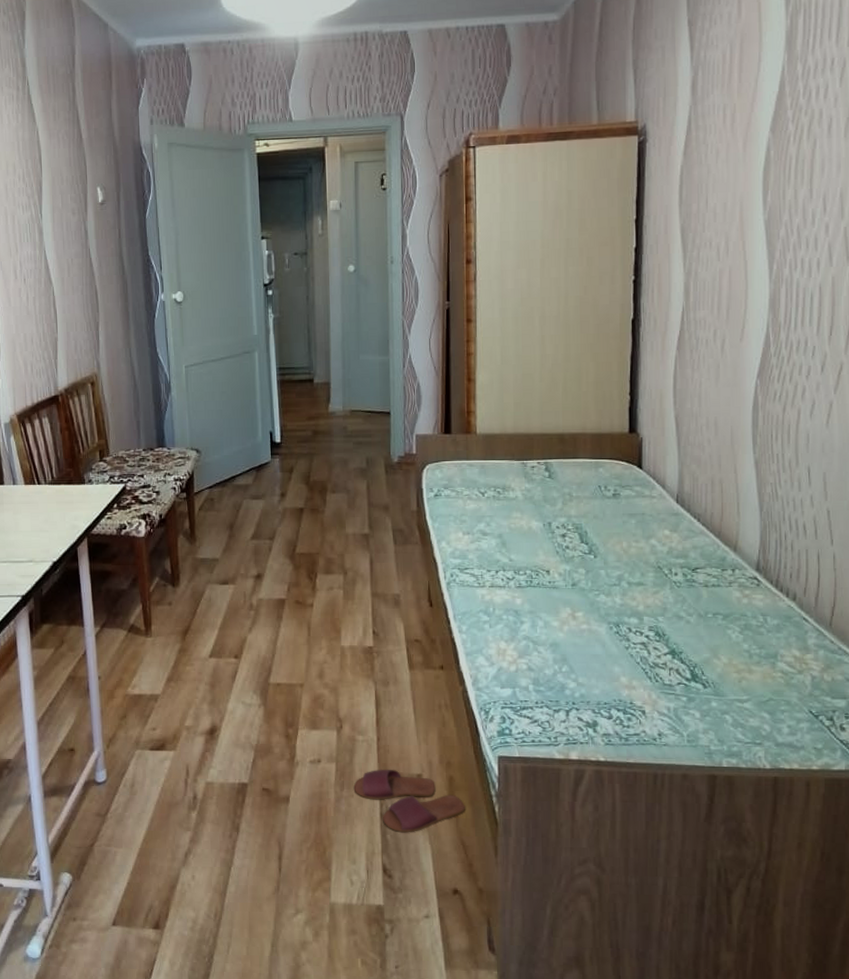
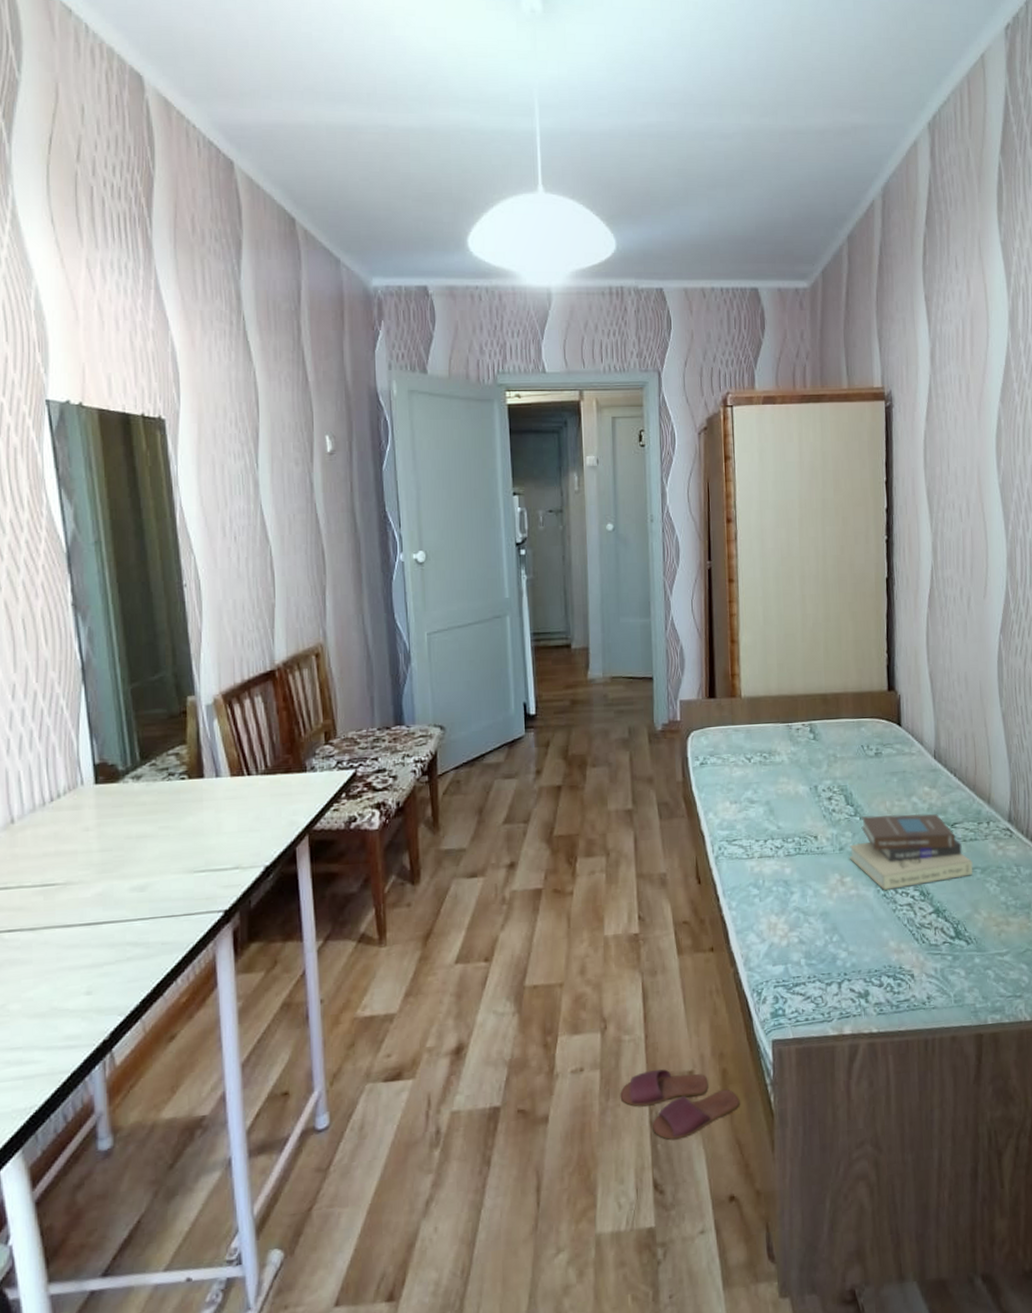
books: none [582,554,714,629] -> present [849,813,973,891]

